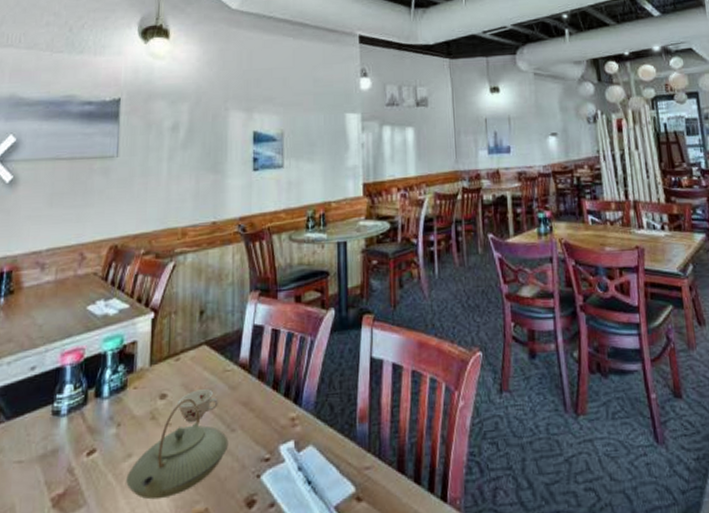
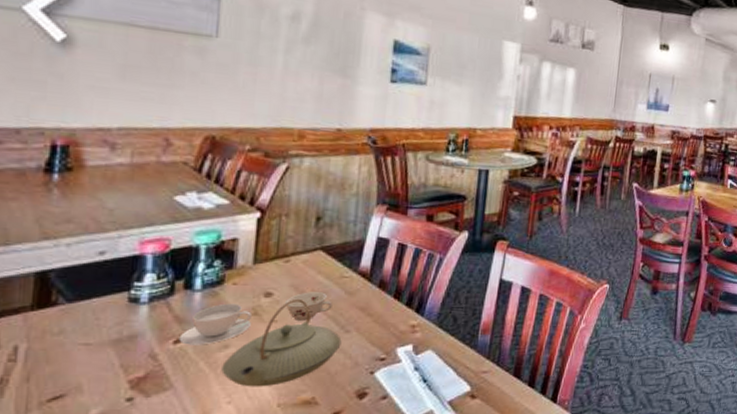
teacup: none [91,408,150,457] -> present [179,303,252,345]

